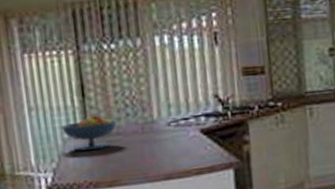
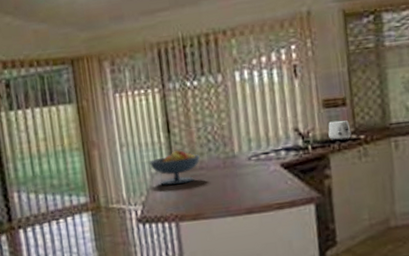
toaster: none [247,88,270,108] -> present [328,120,352,142]

